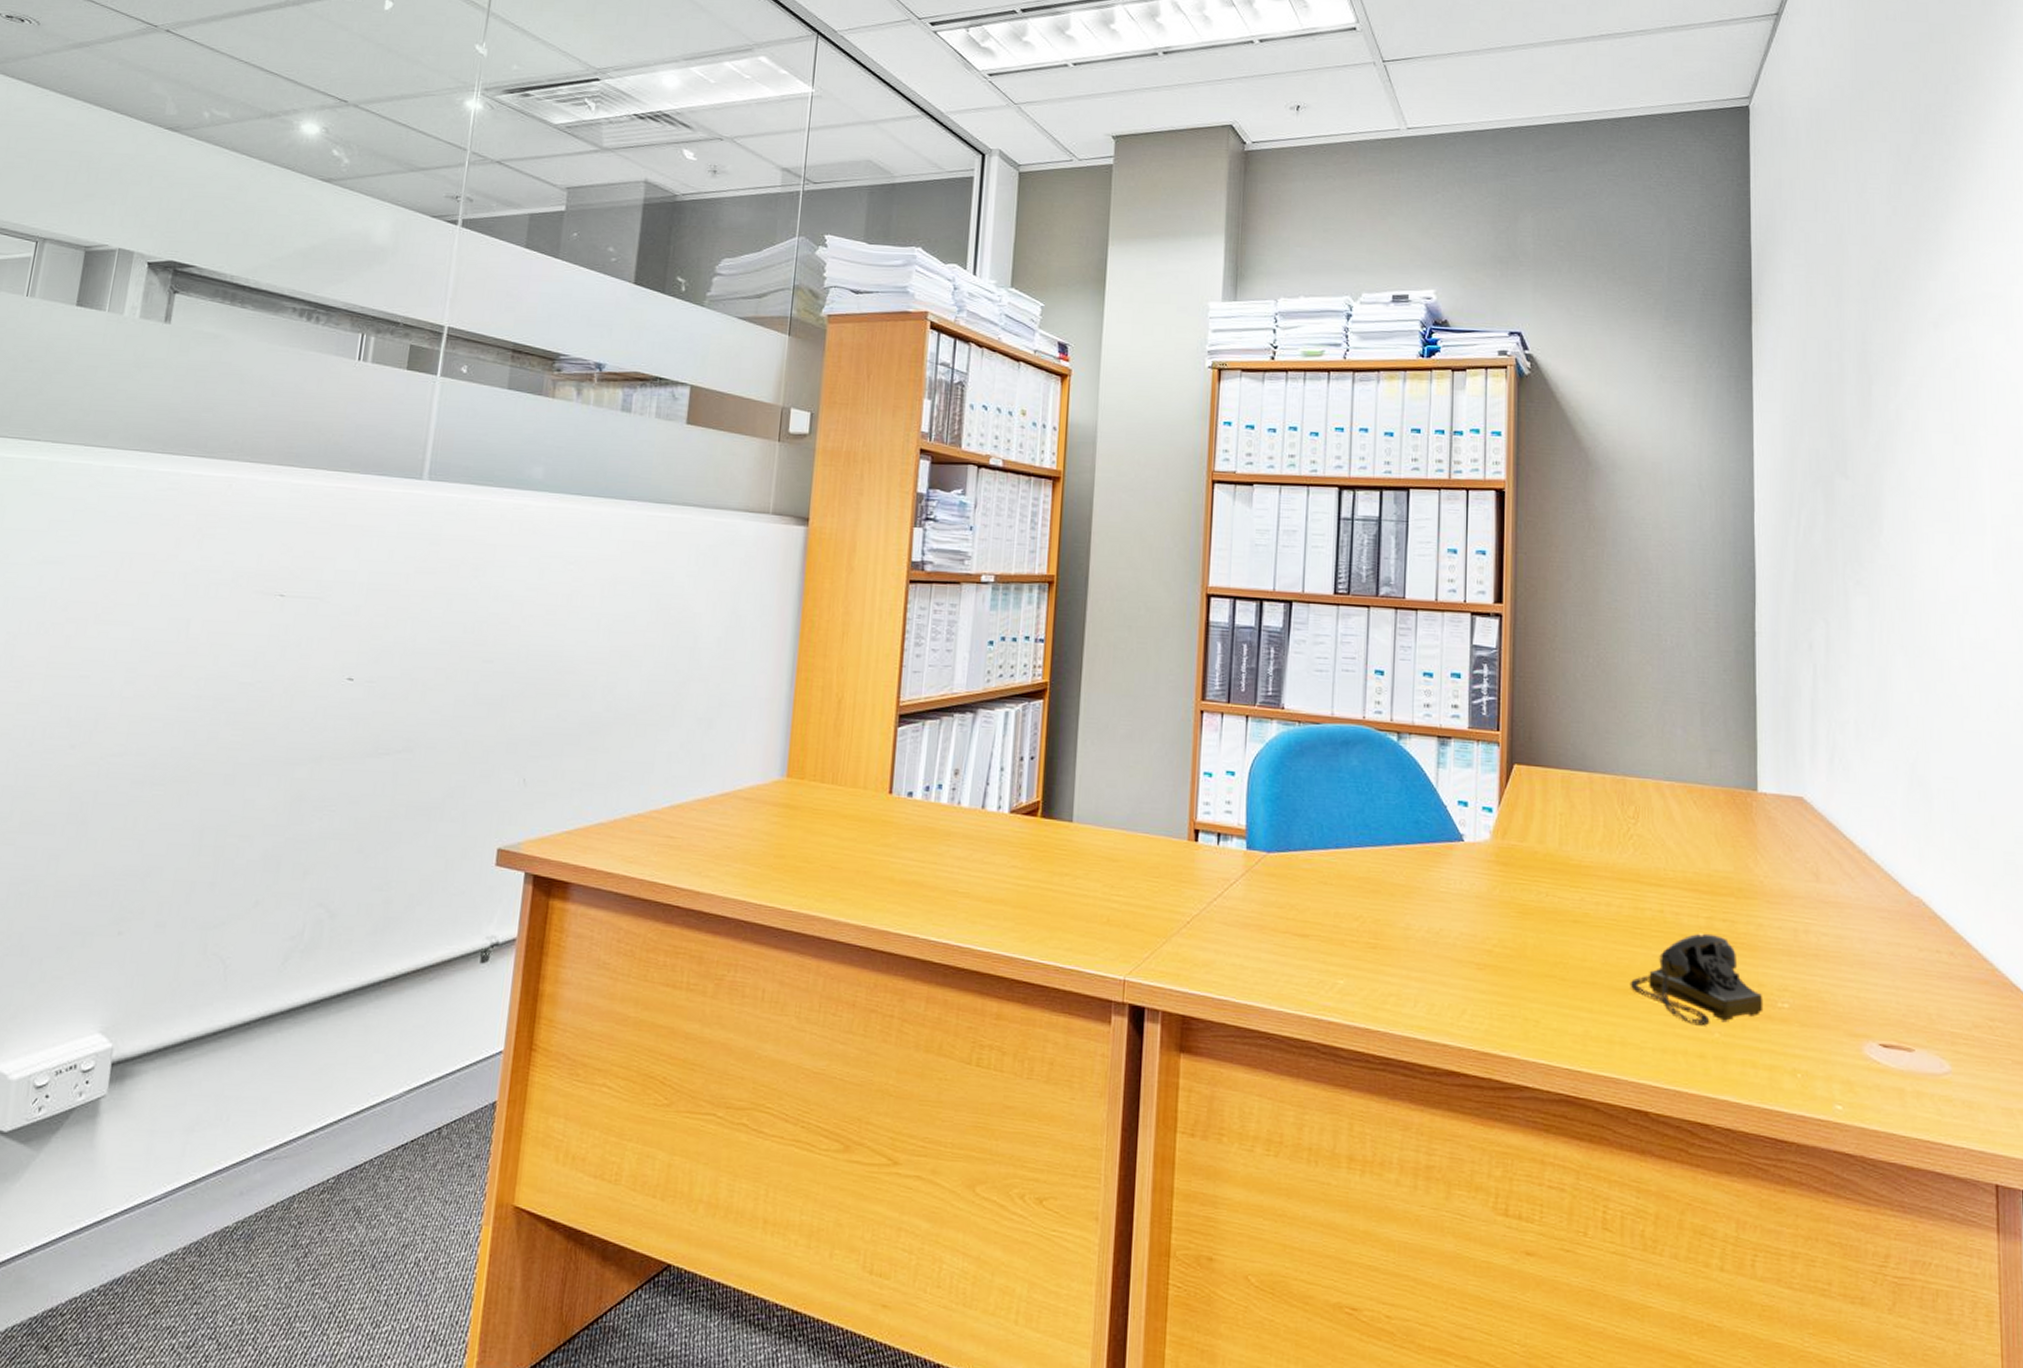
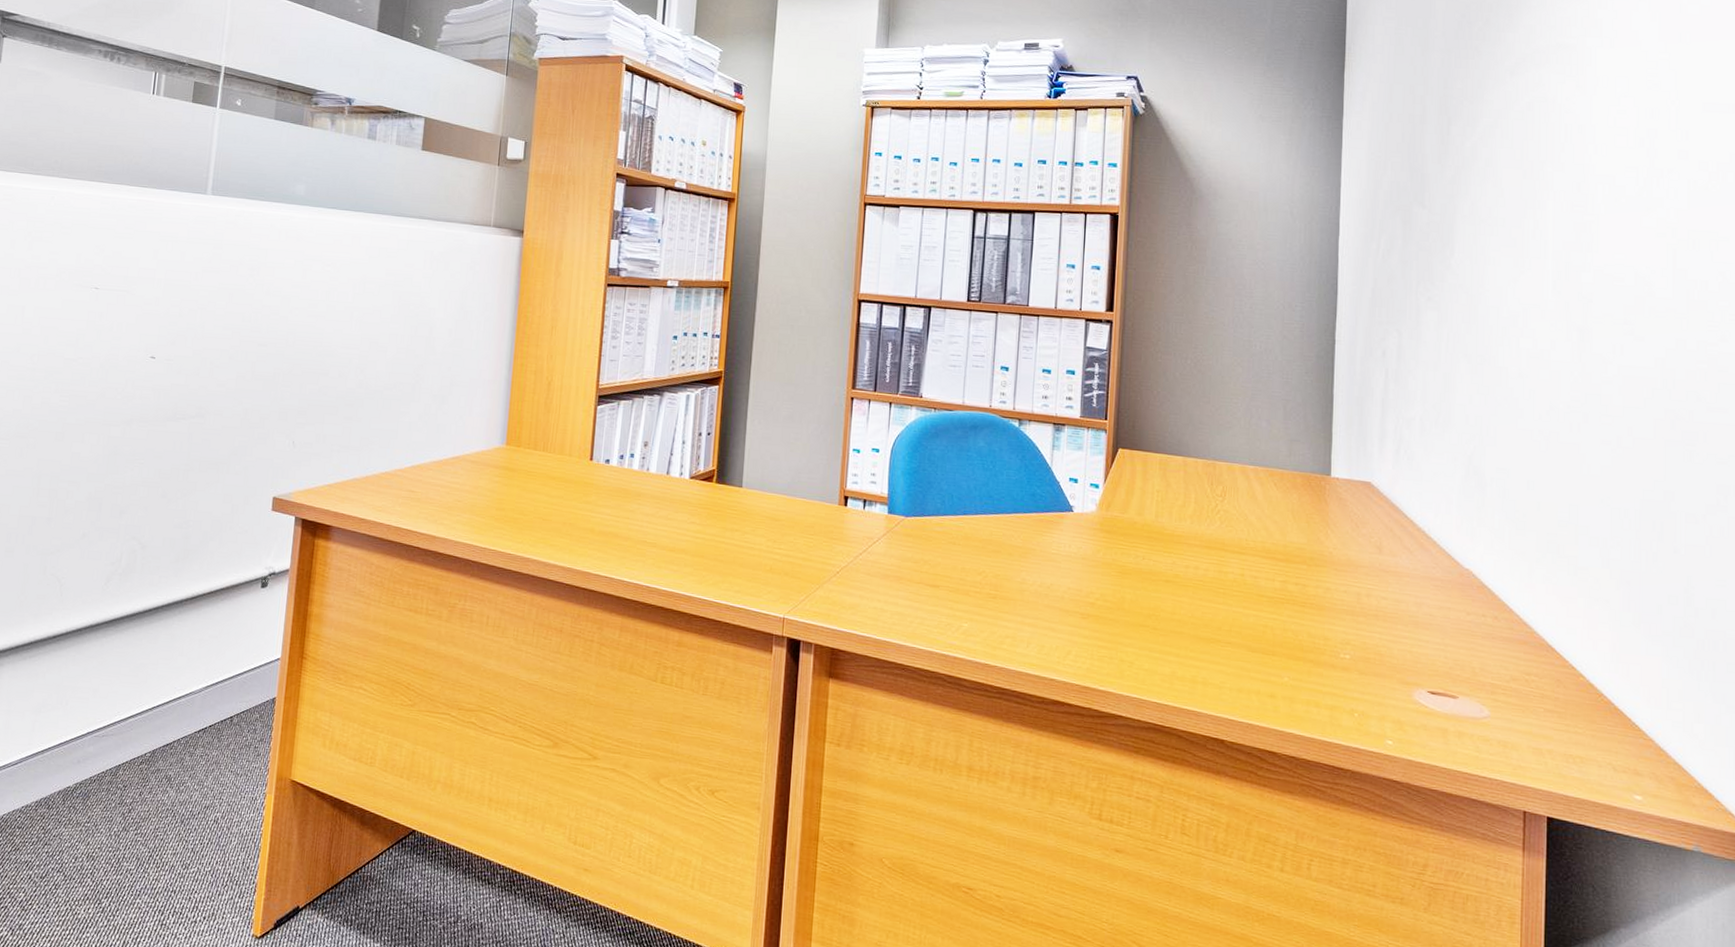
telephone: present [1630,933,1764,1026] -> none [1212,594,1328,671]

